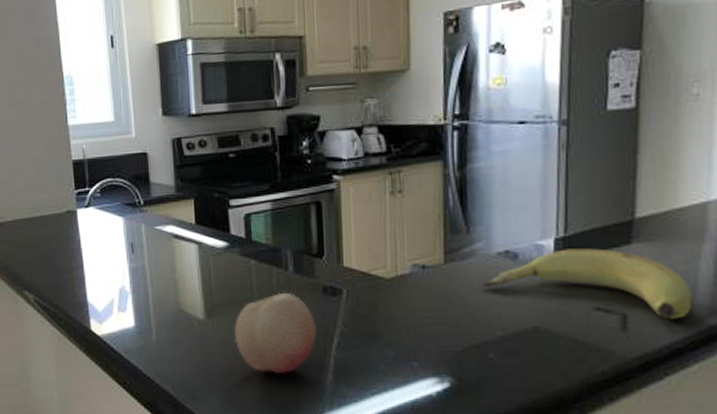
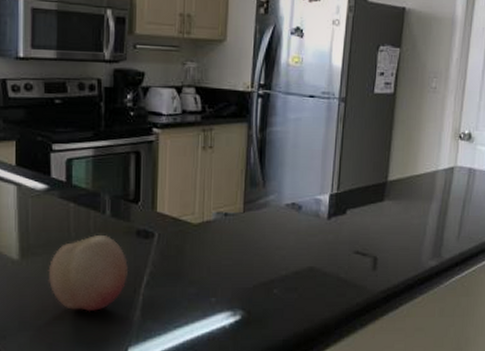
banana: present [480,248,693,319] -> none [271,203,422,261]

